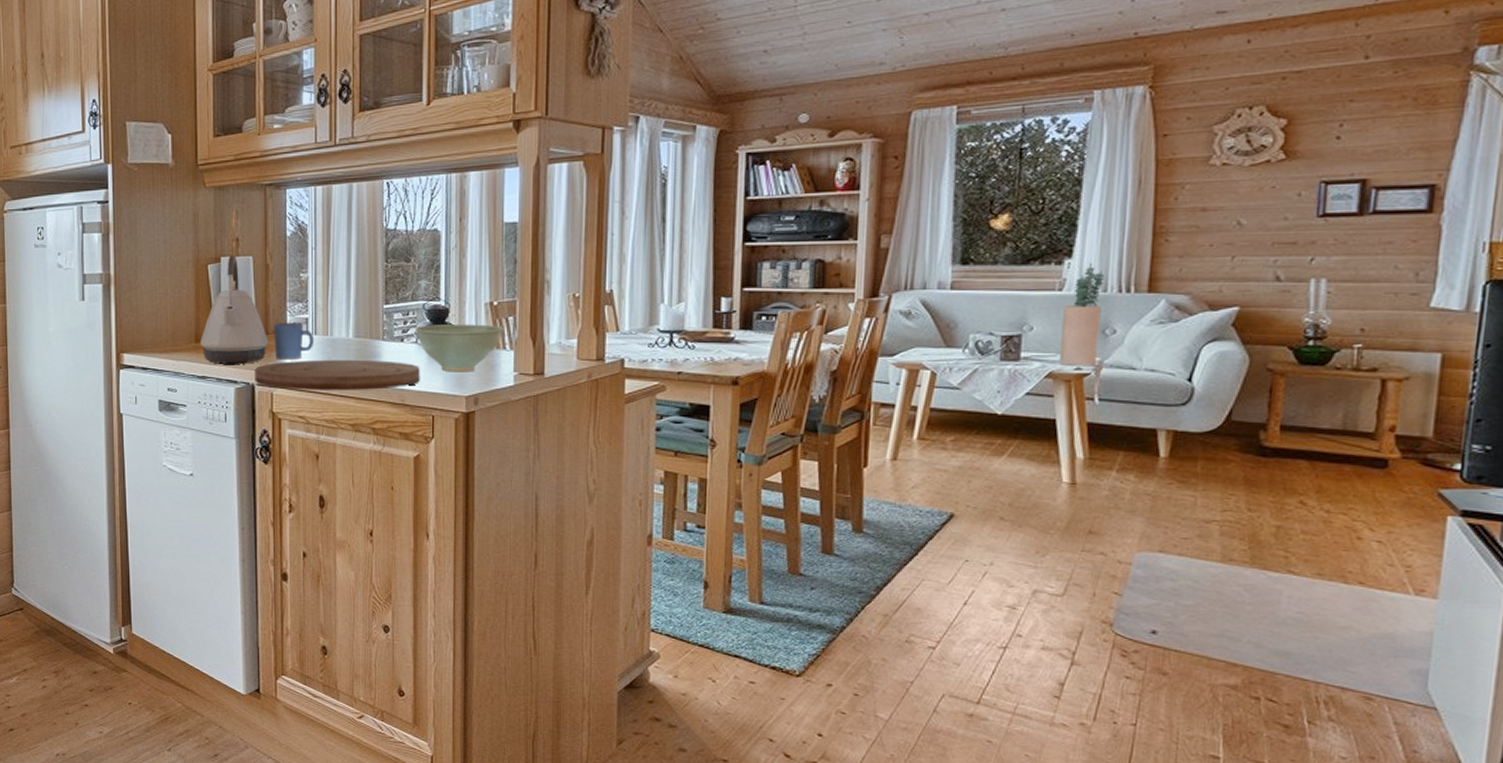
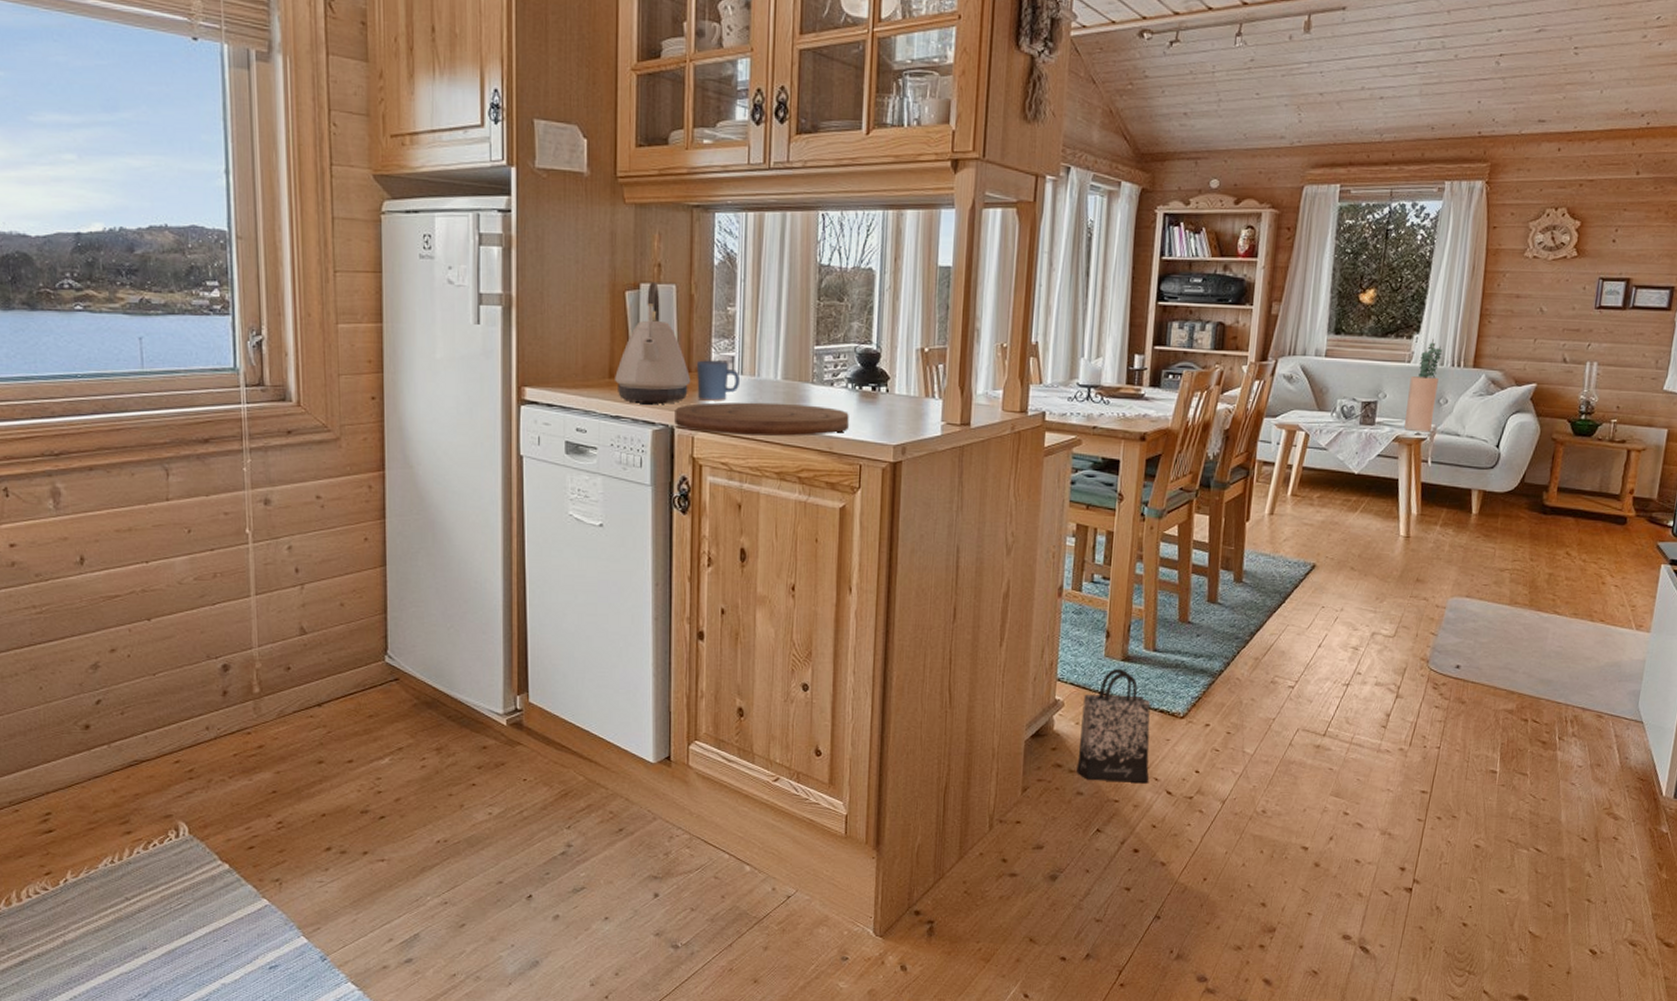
bowl: present [414,324,504,372] -> none [845,369,933,420]
shopping bag: none [678,620,763,745] -> present [1076,668,1151,784]

